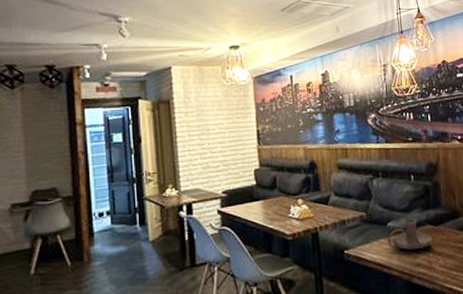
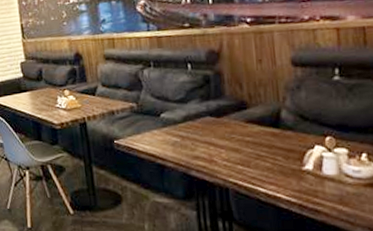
candle holder: present [387,218,432,250] -> none [161,110,214,142]

